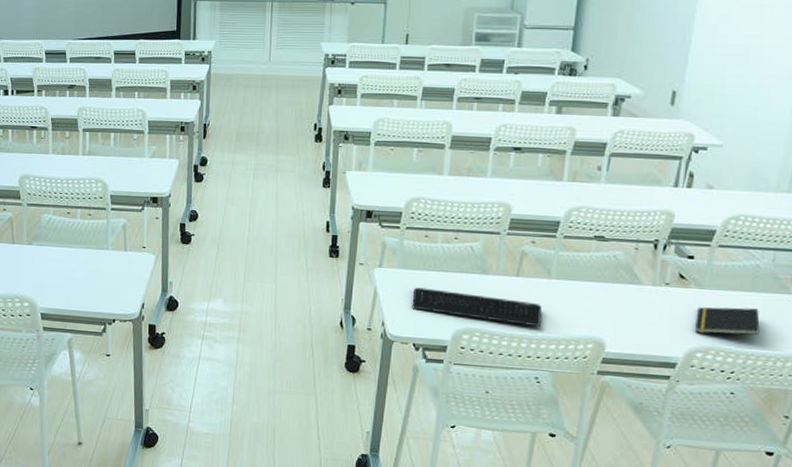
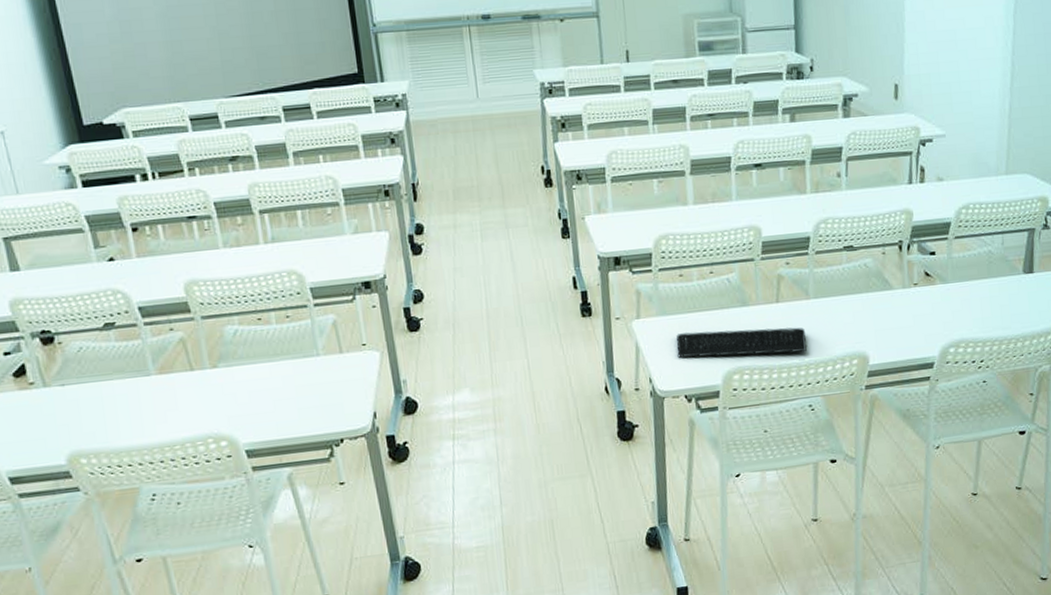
notepad: present [695,307,760,335] -> none [944,294,1000,328]

